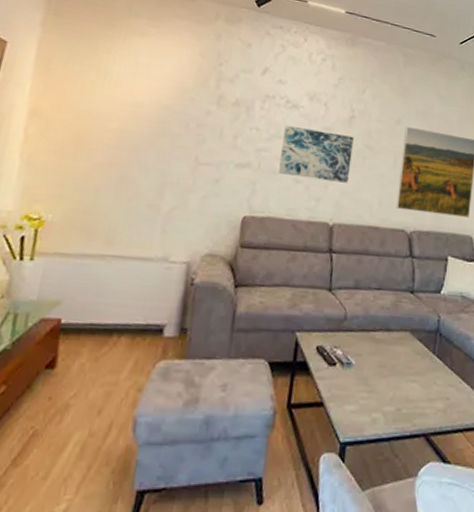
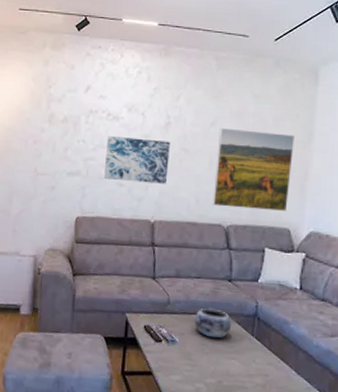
decorative bowl: none [373,324,412,359] -> present [195,308,231,339]

